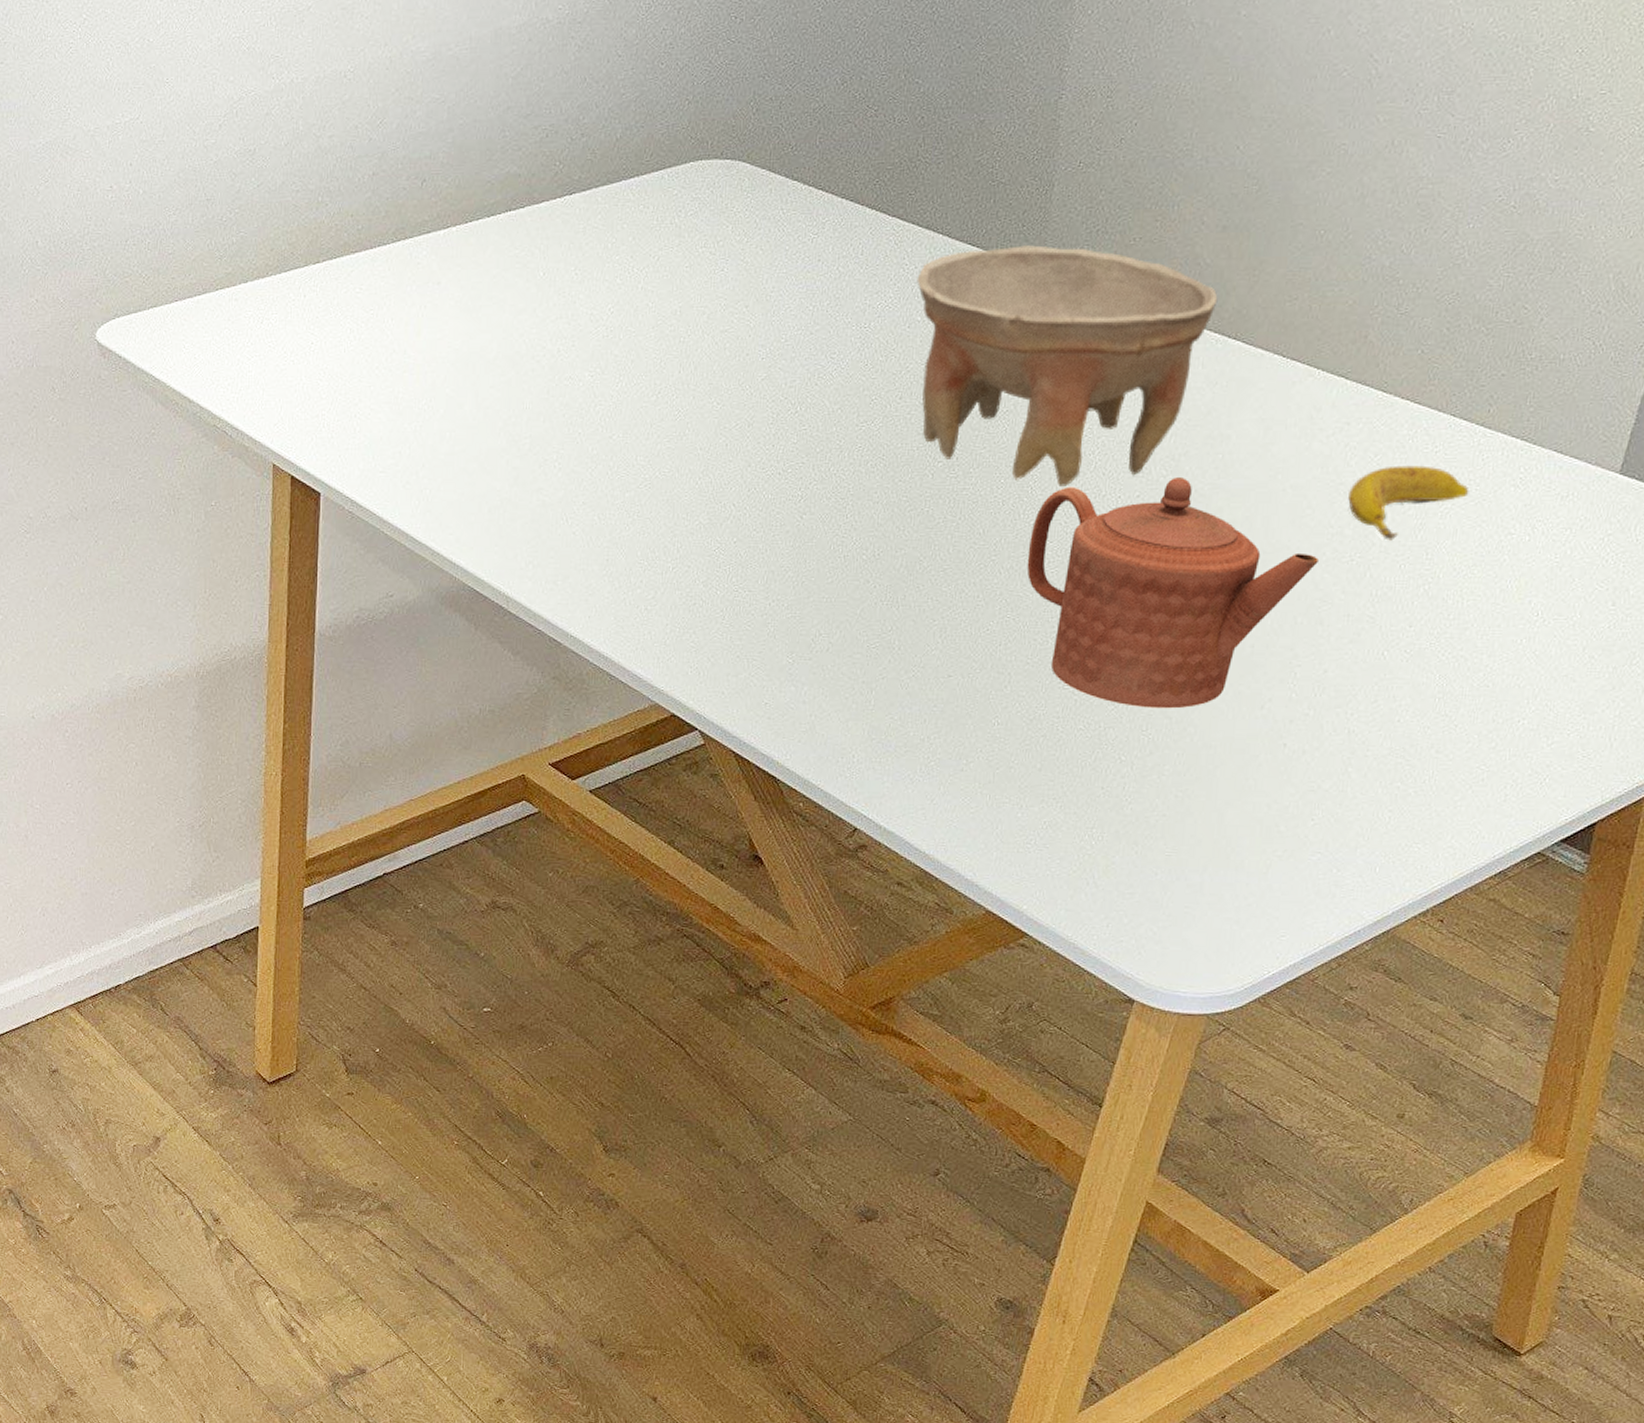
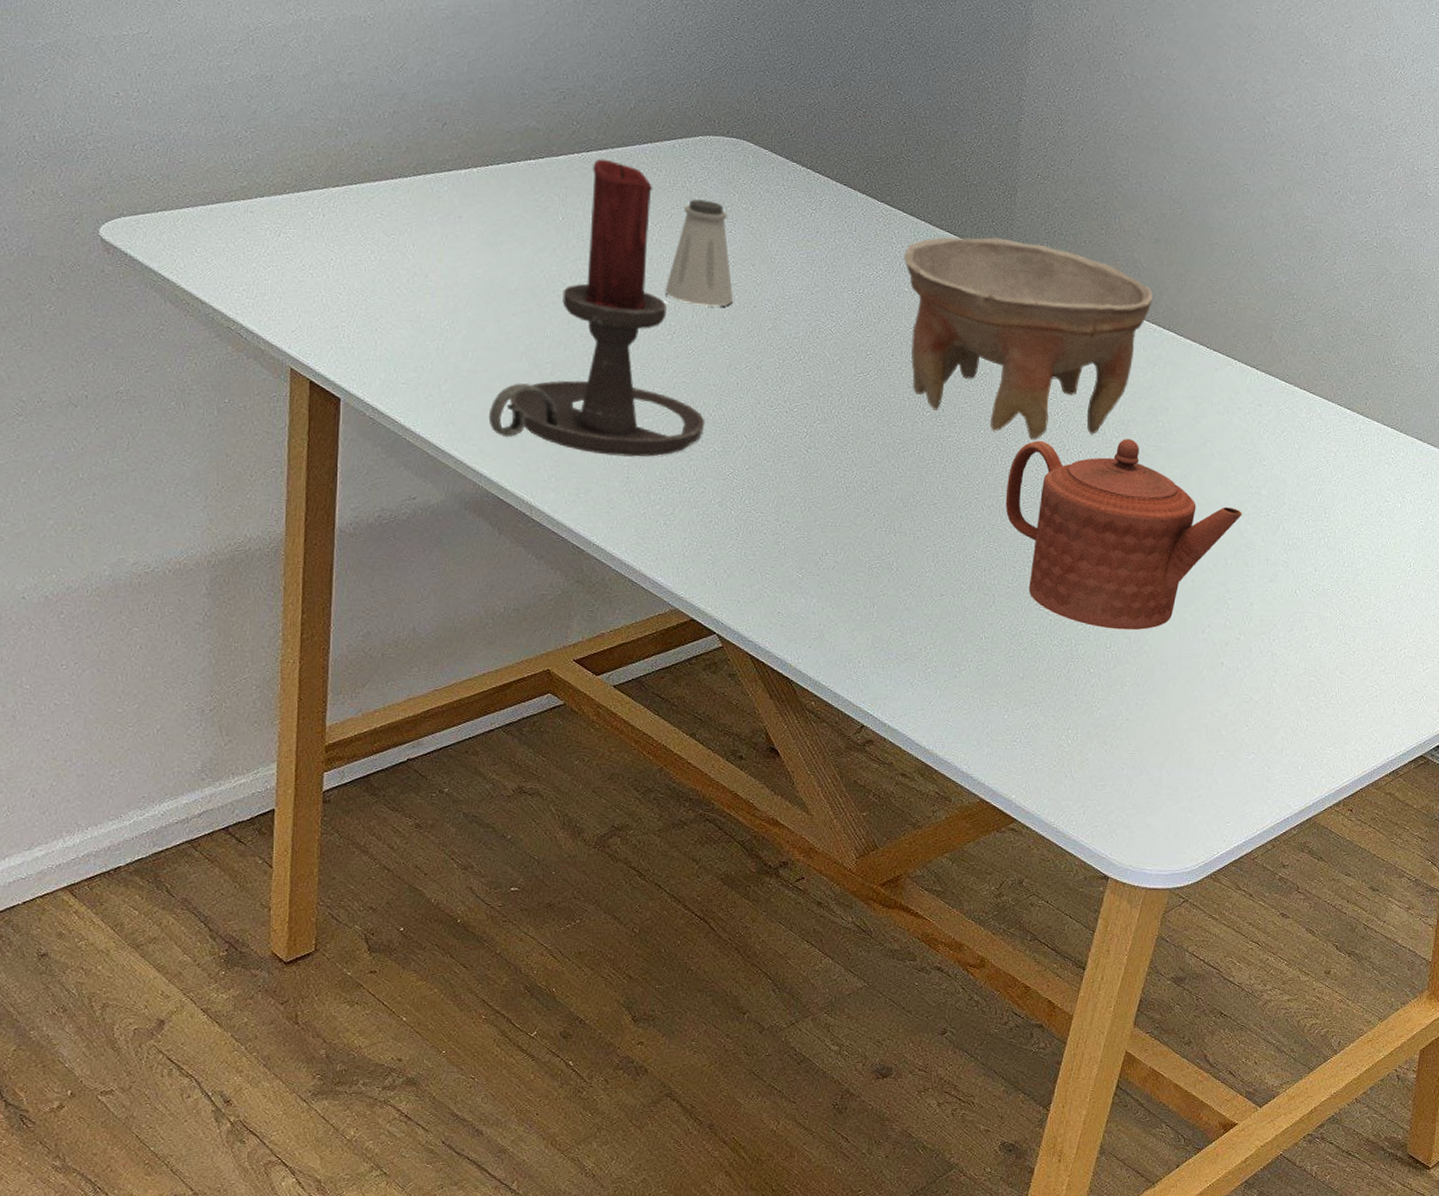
candle holder: none [465,201,691,536] -> present [488,159,705,457]
saltshaker: none [650,236,724,360] -> present [665,199,734,307]
banana: present [1348,465,1469,541] -> none [1263,441,1355,501]

